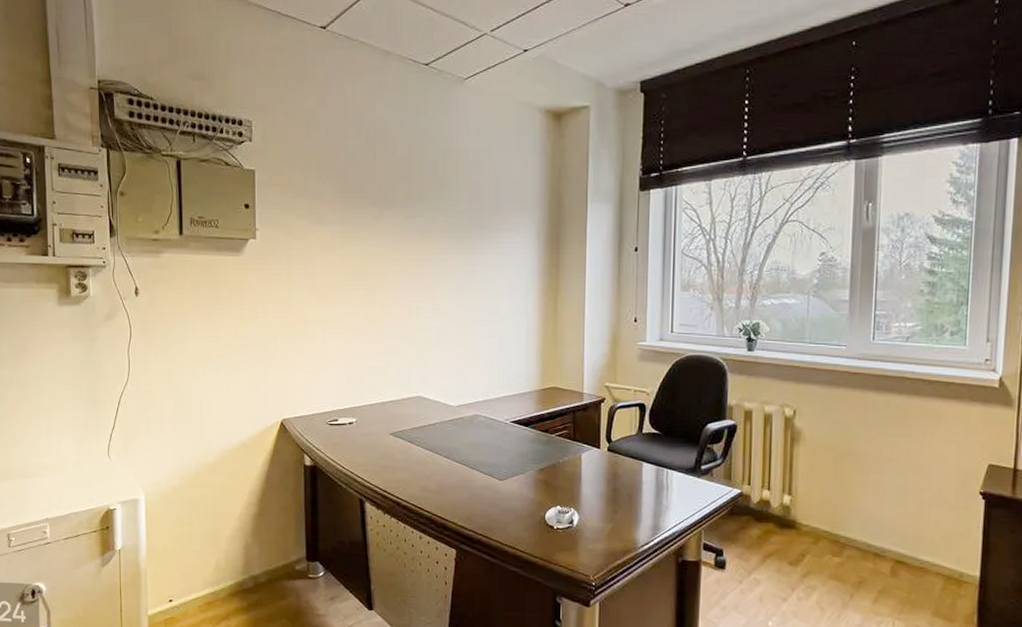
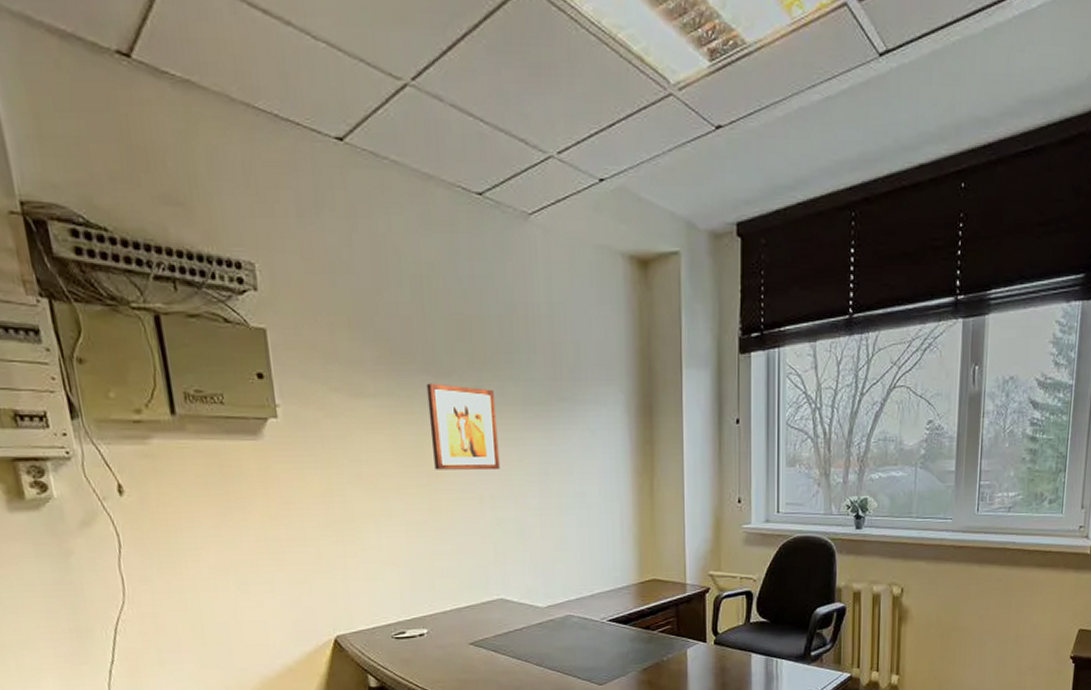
wall art: none [372,213,427,286] -> present [426,383,500,470]

